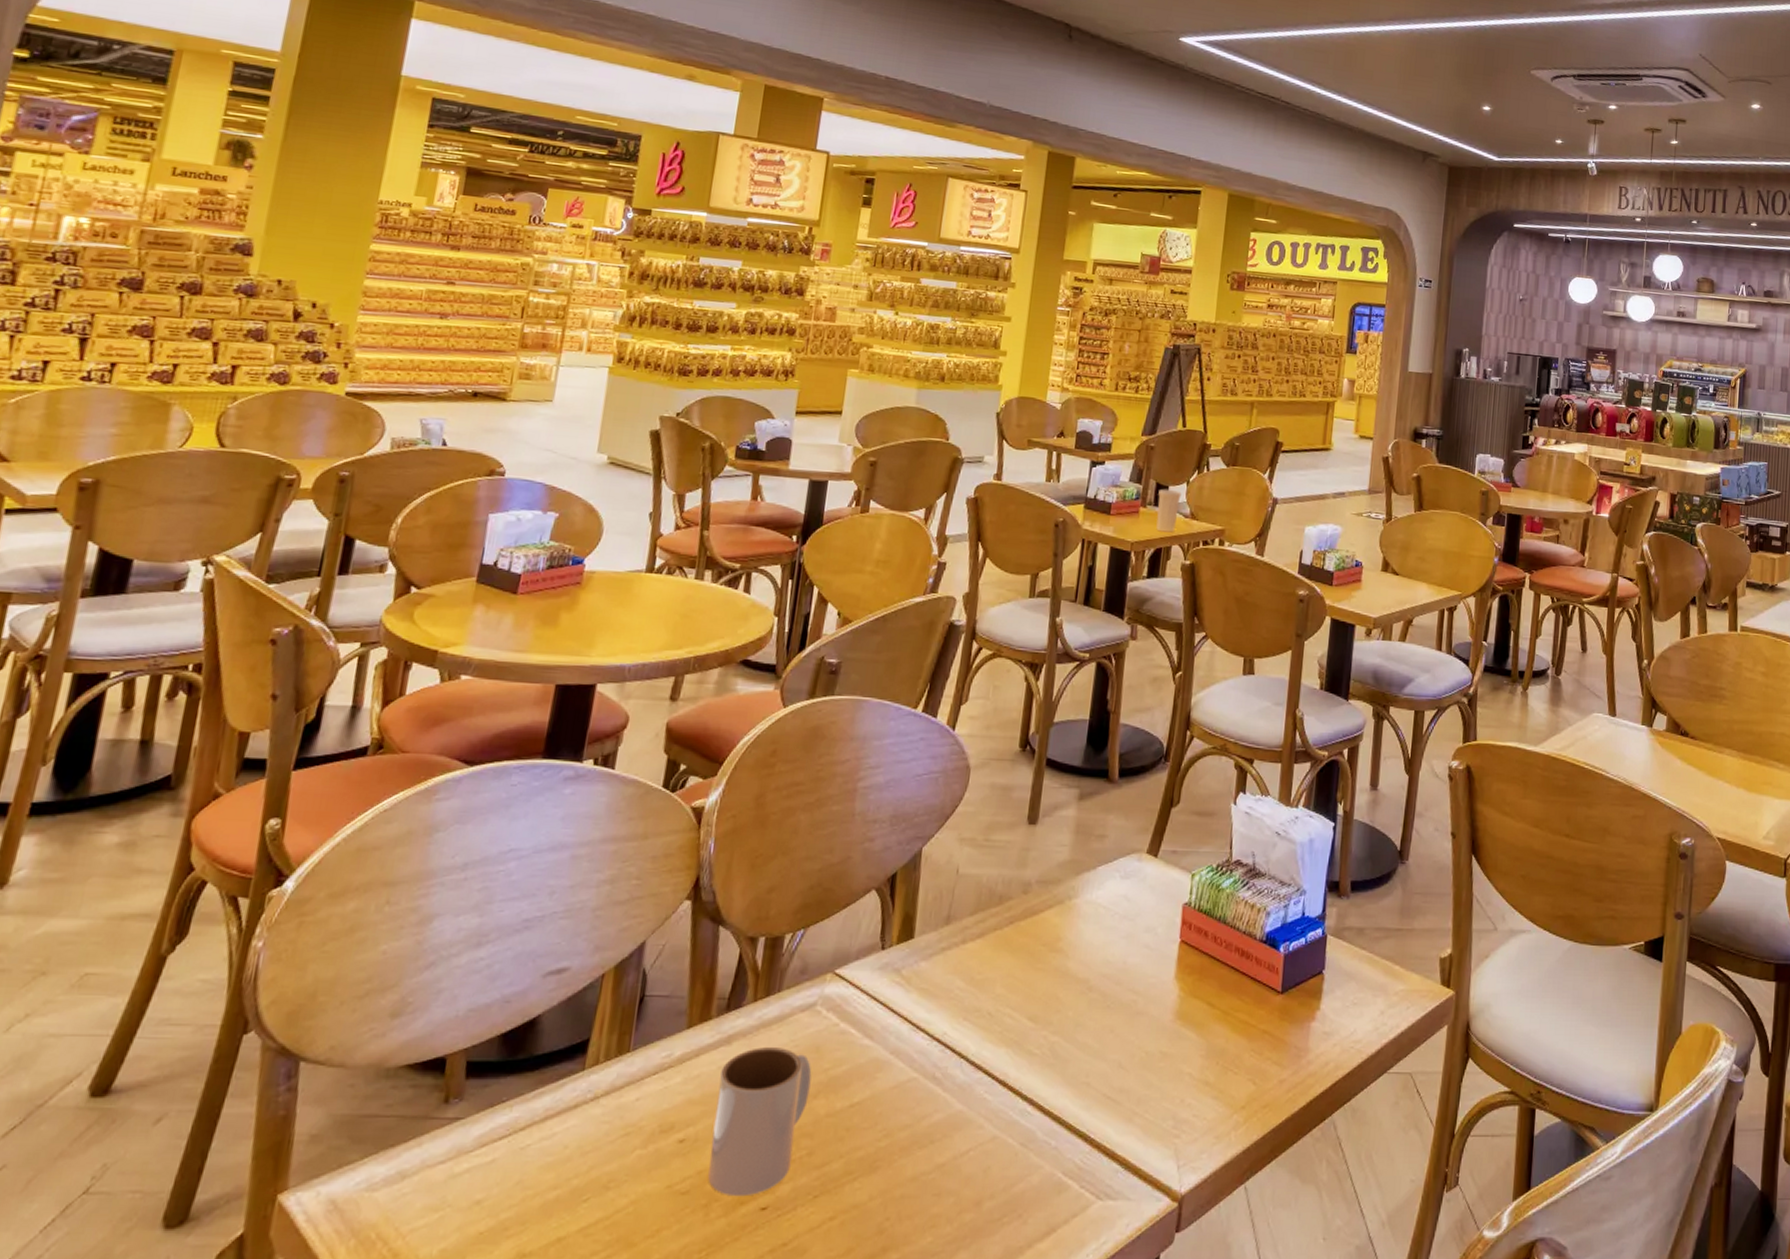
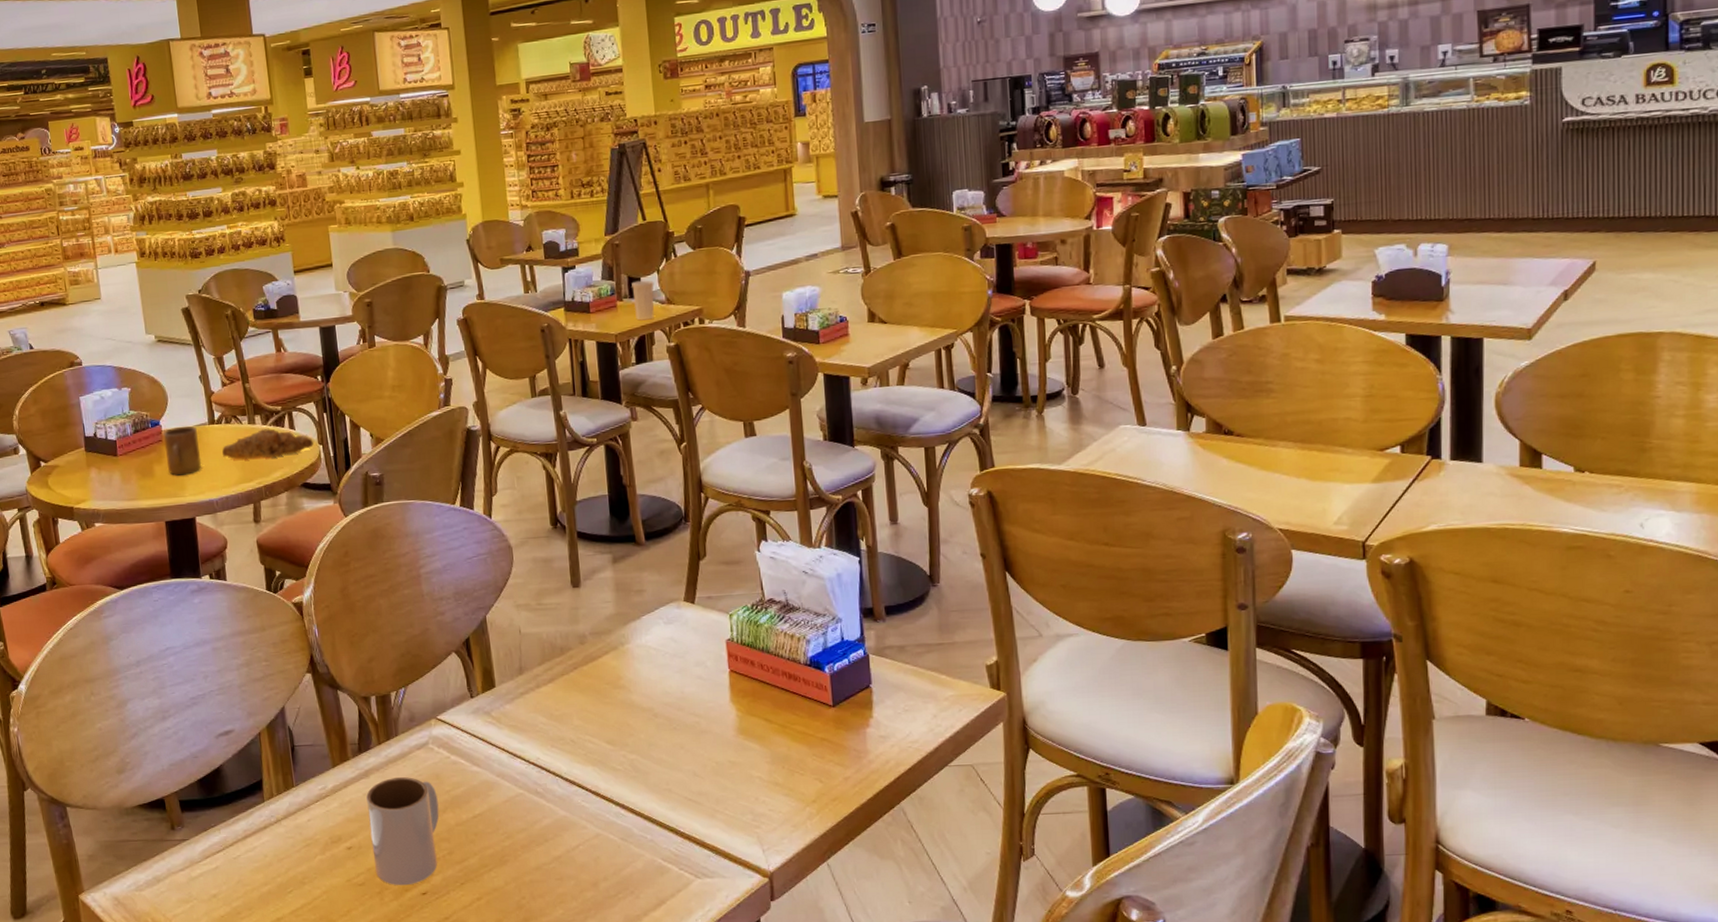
cup: none [577,569,630,630] -> present [163,425,202,475]
croissant: none [653,588,768,623] -> present [222,429,314,460]

